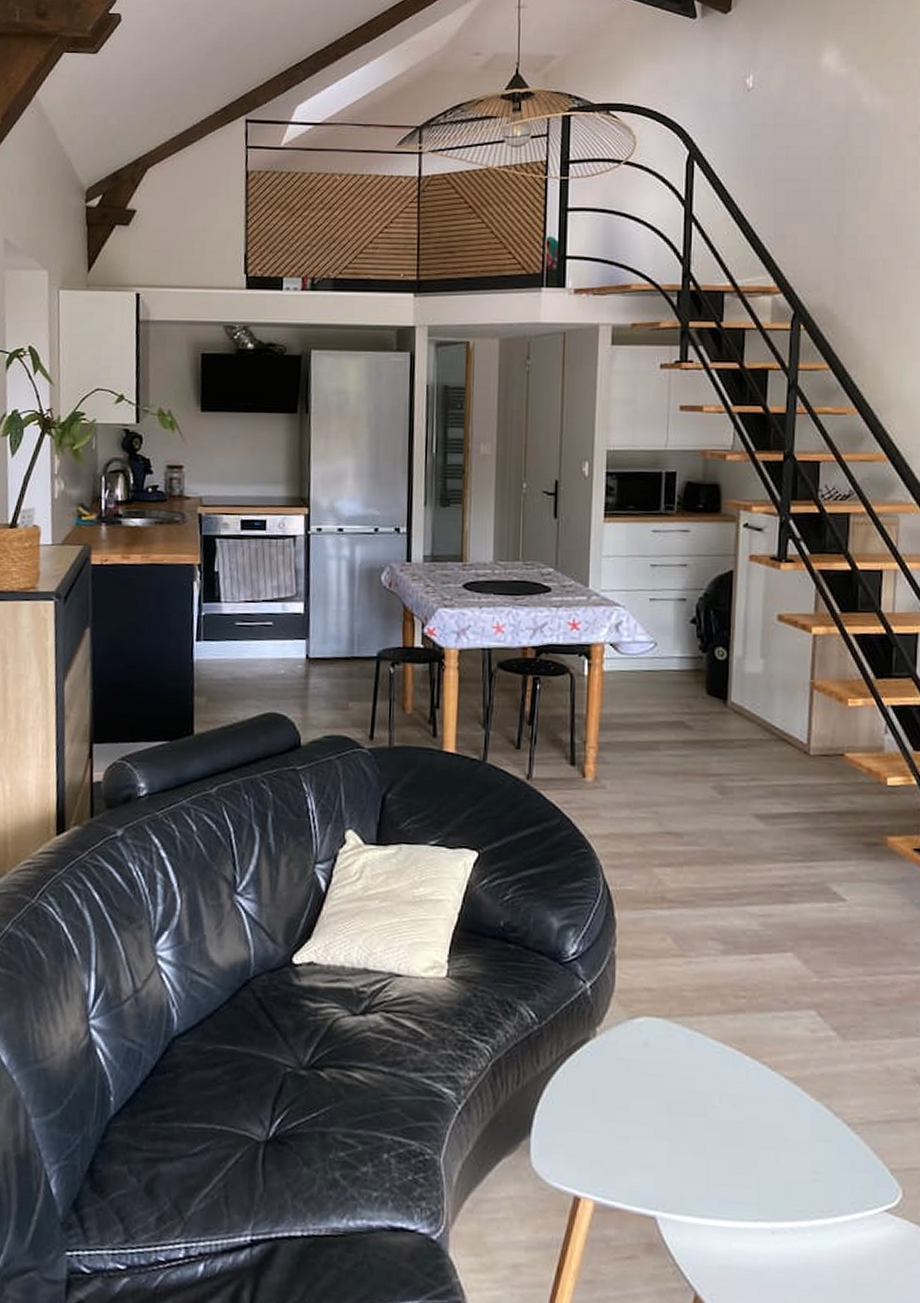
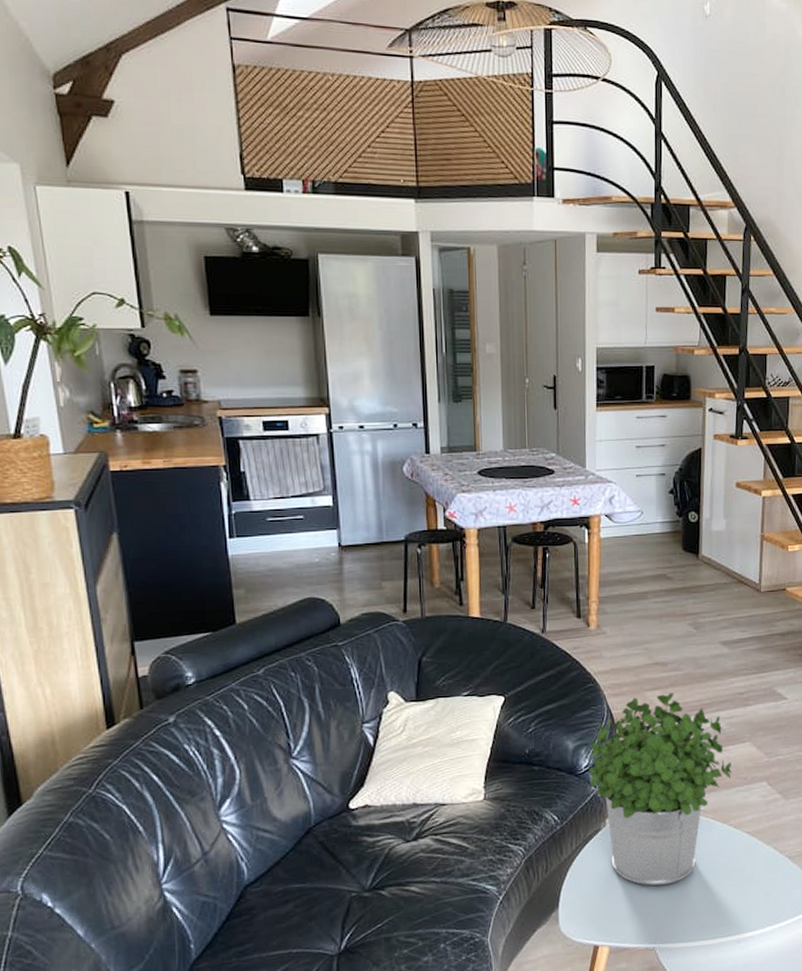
potted plant: none [577,873,767,1131] -> present [589,693,732,886]

